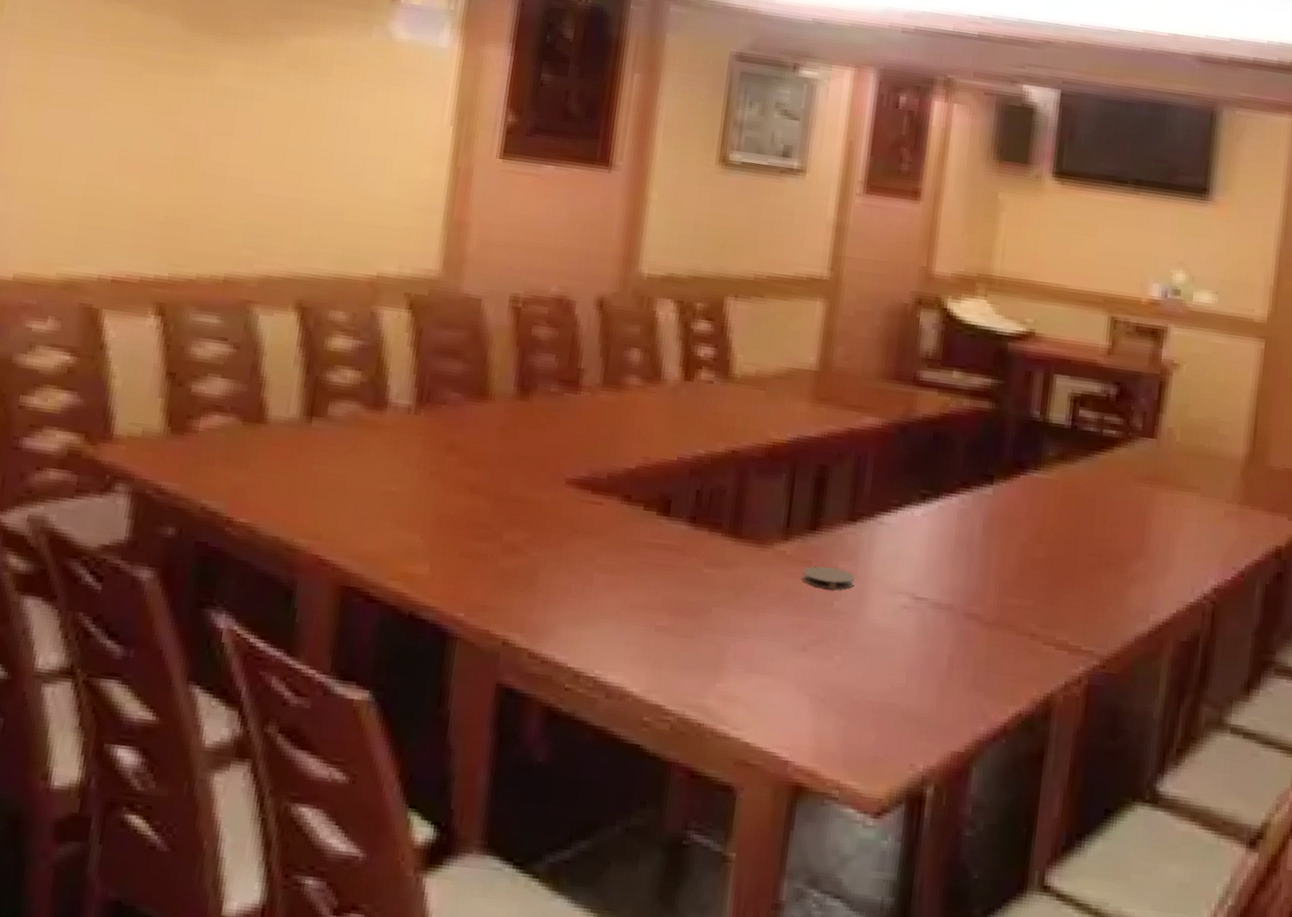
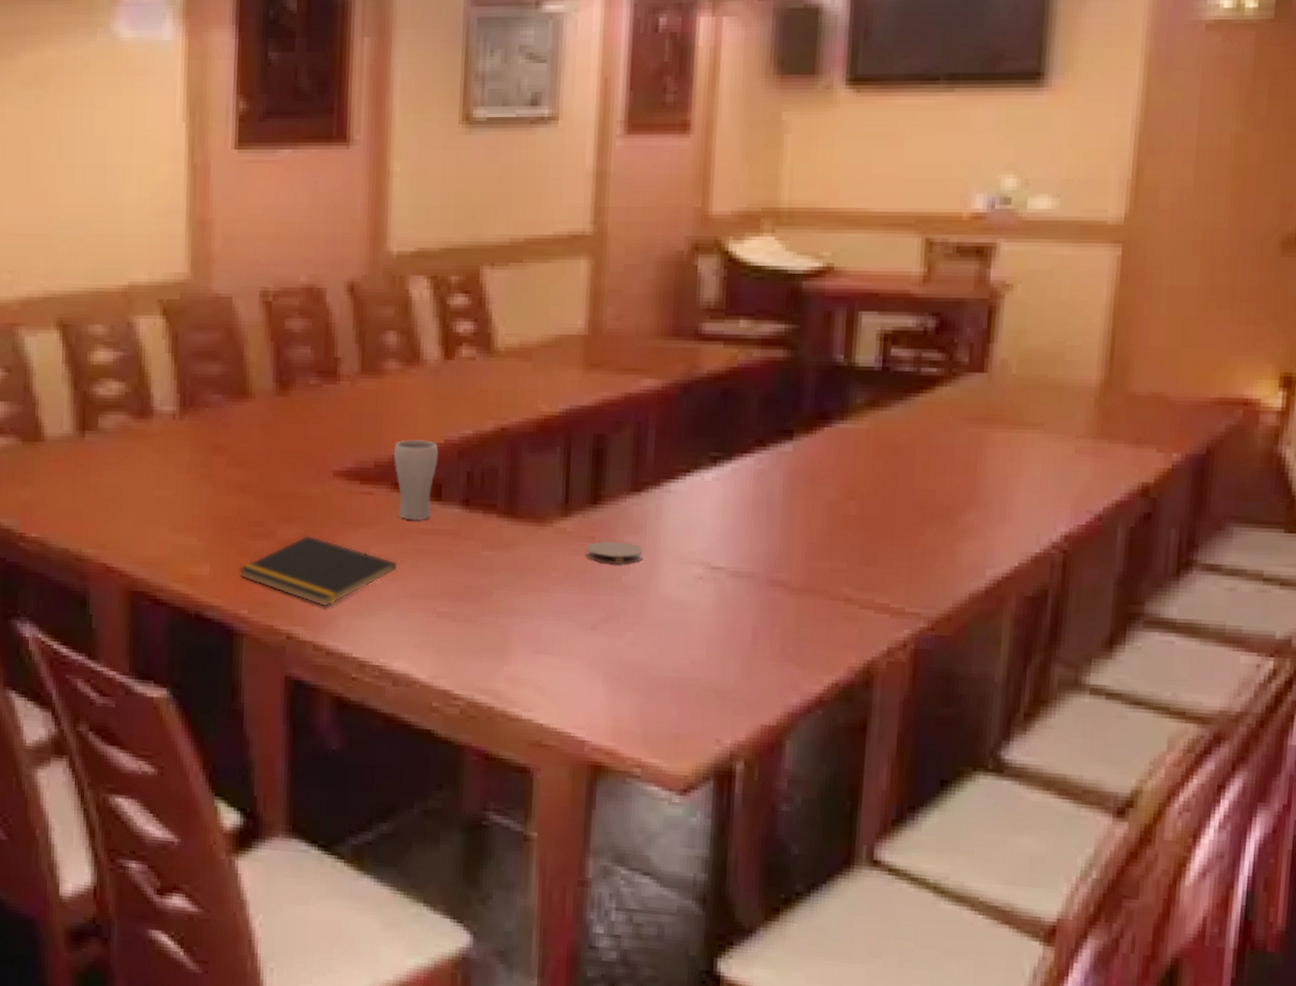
notepad: none [459,540,622,615] -> present [239,535,398,607]
drinking glass: none [627,454,671,534] -> present [393,439,439,521]

